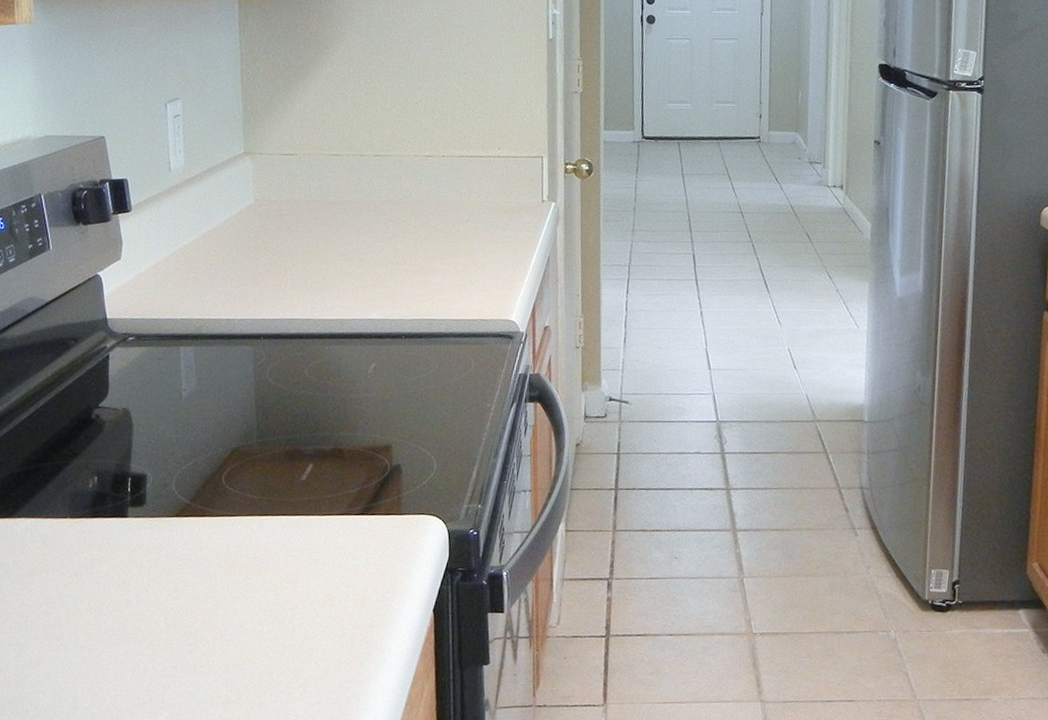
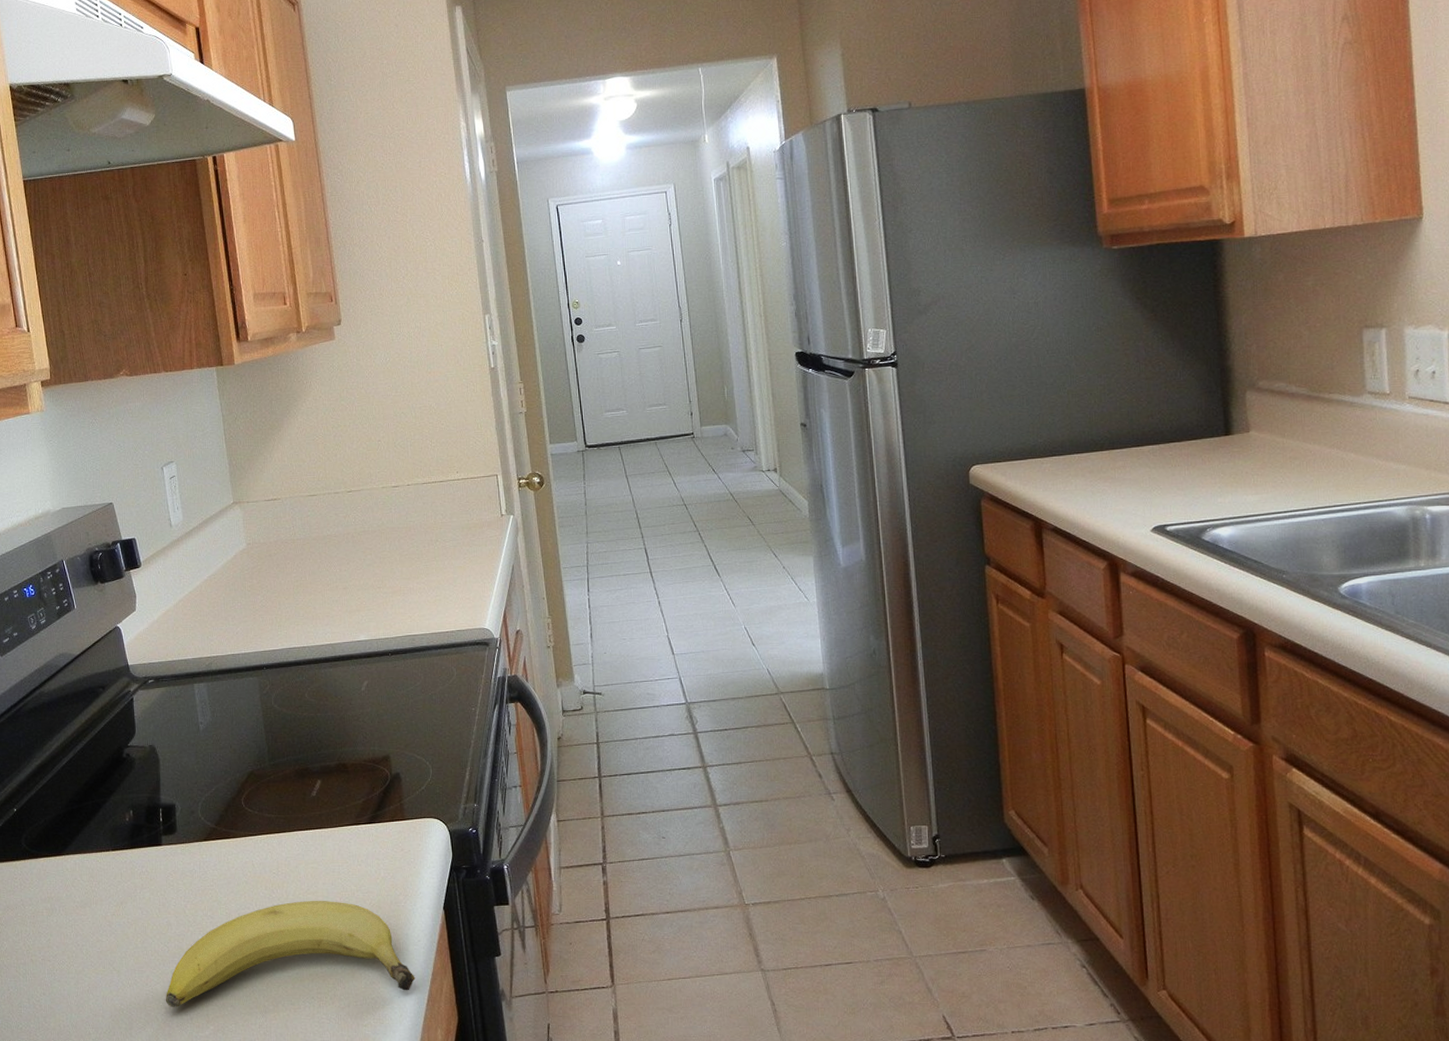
fruit: none [116,589,395,693] -> present [165,901,415,1007]

